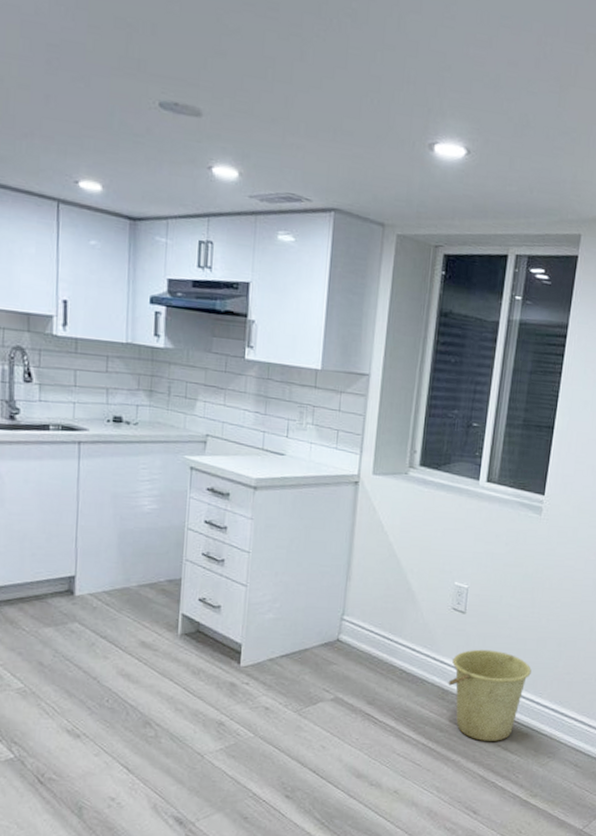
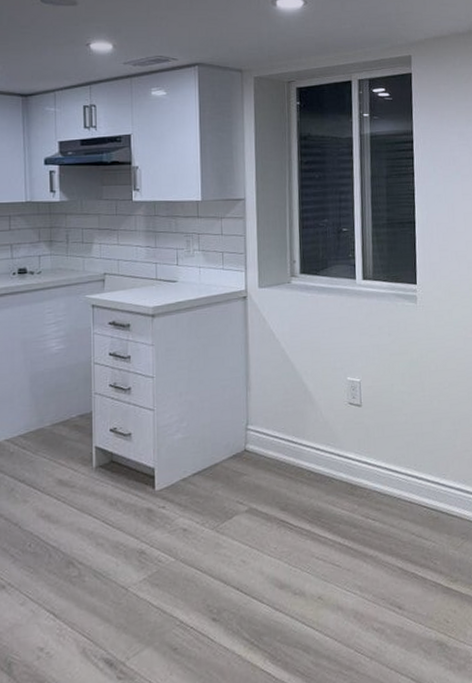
bucket: present [448,649,532,741] -> none [355,438,432,532]

